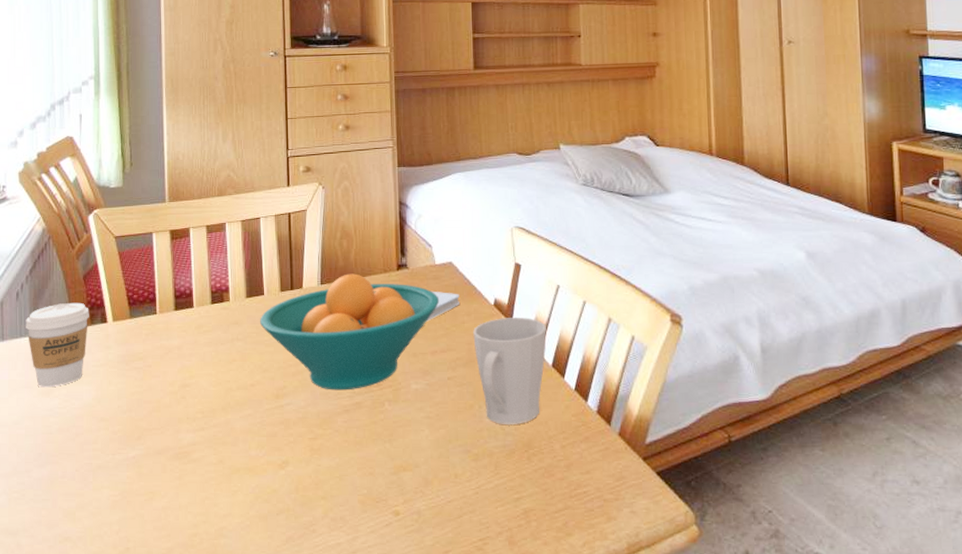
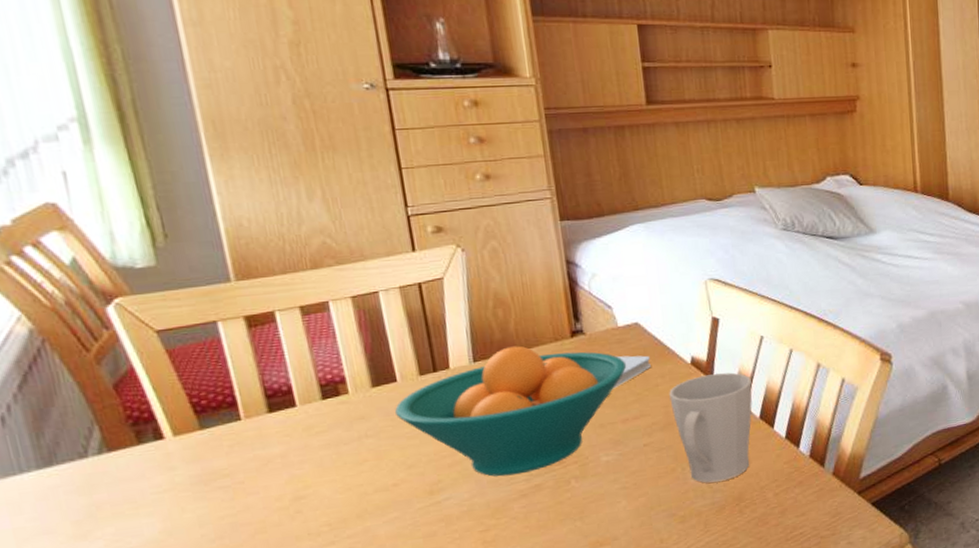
coffee cup: present [26,302,89,388] -> none [25,418,137,530]

